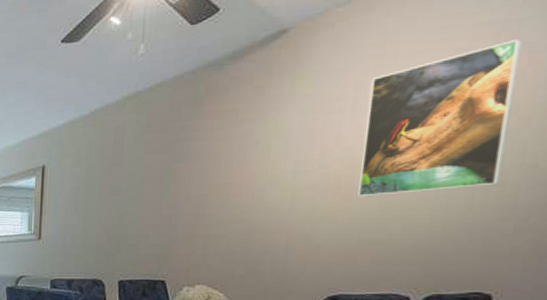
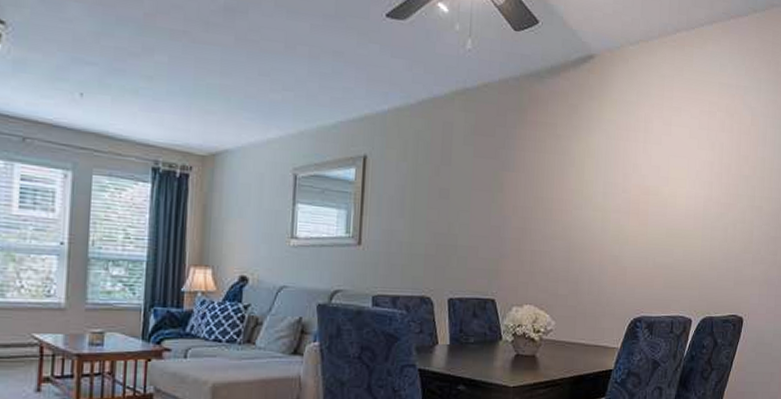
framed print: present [358,39,523,197] -> none [652,102,748,224]

